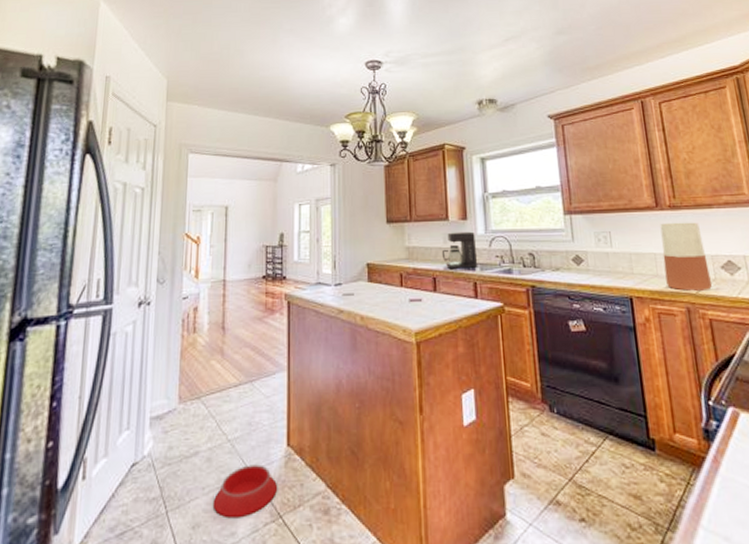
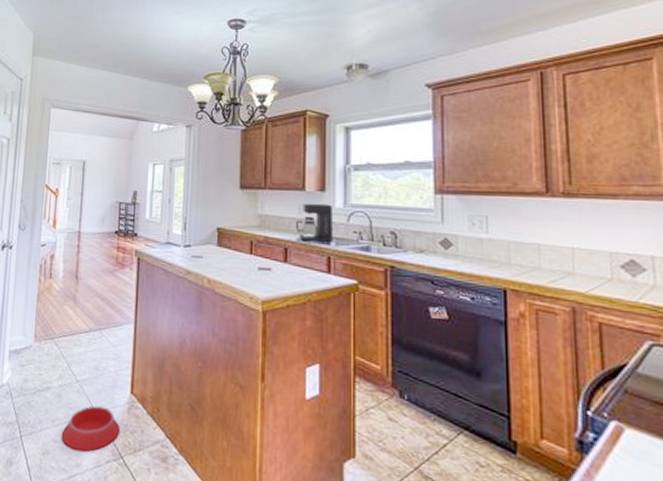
vase: present [660,222,712,291] -> none [548,211,606,291]

